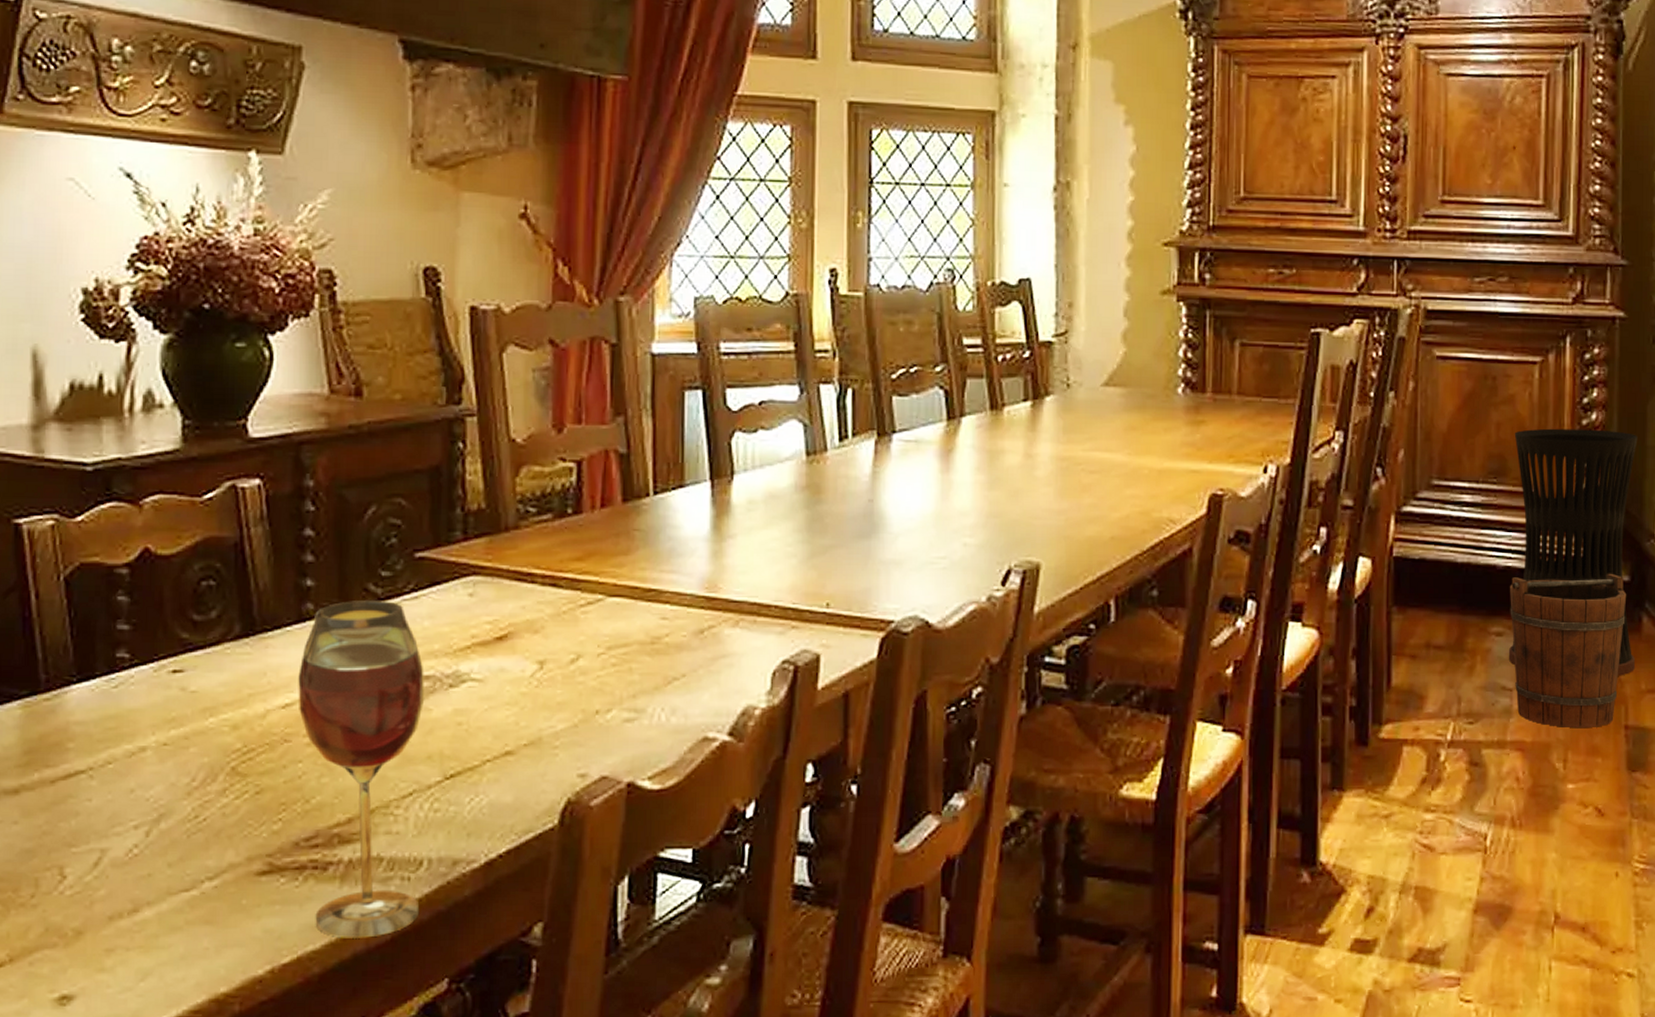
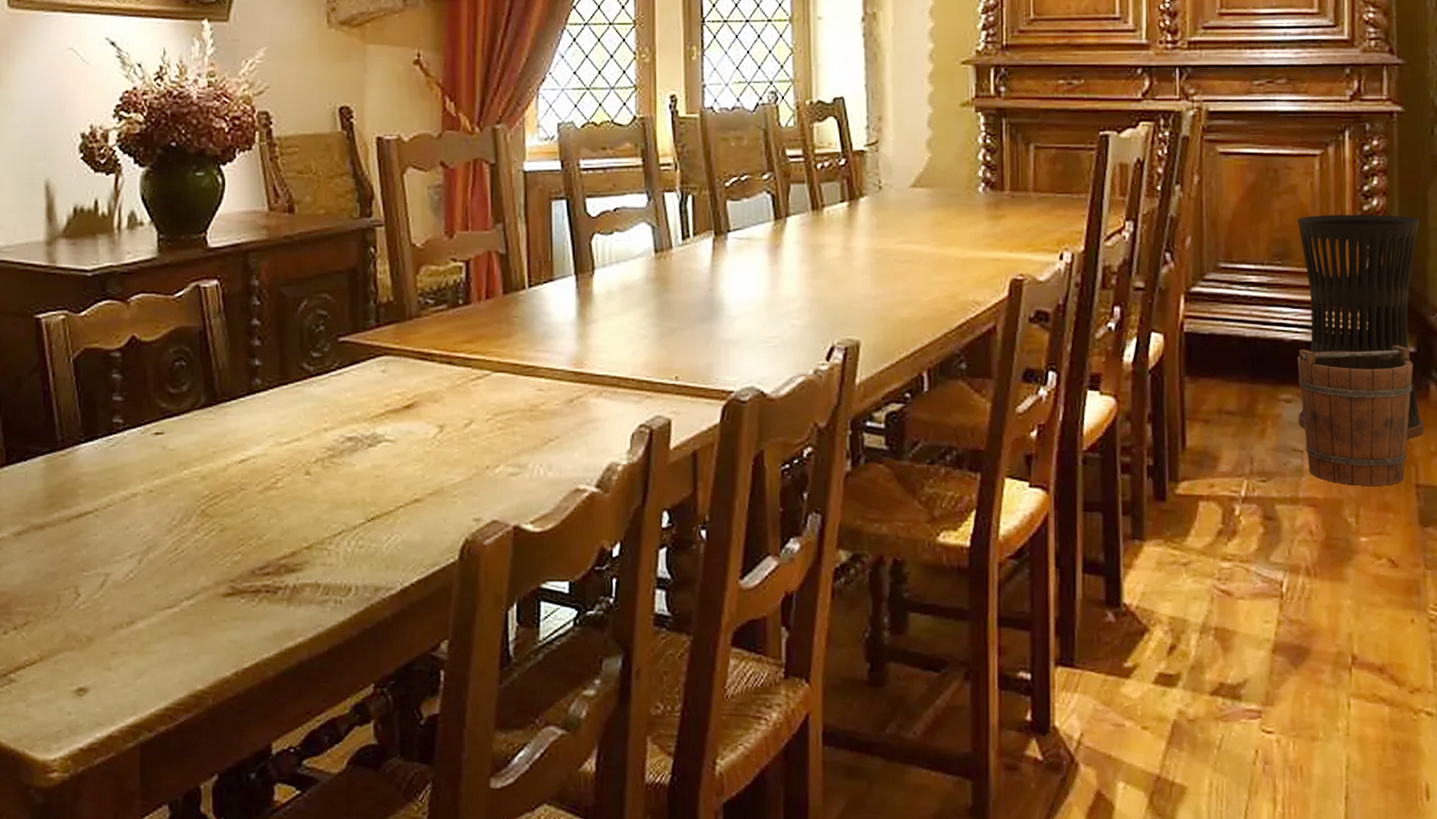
wineglass: present [298,601,425,938] -> none [251,377,350,649]

